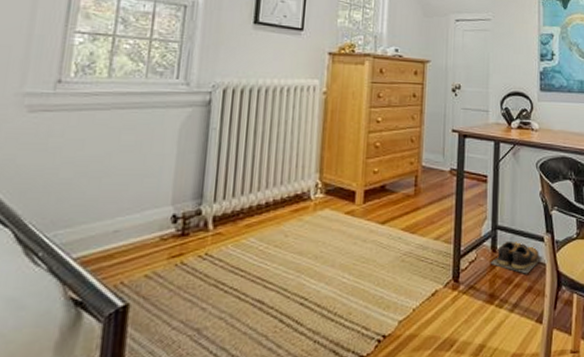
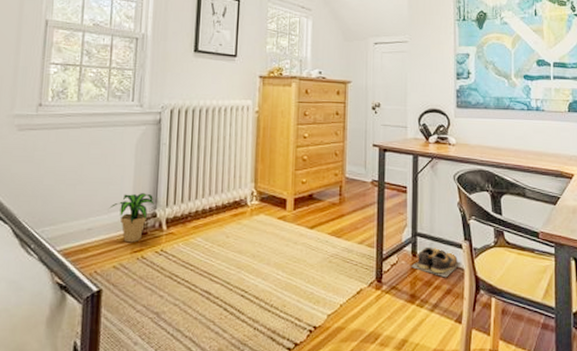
potted plant: none [141,187,201,246] -> present [108,193,156,243]

